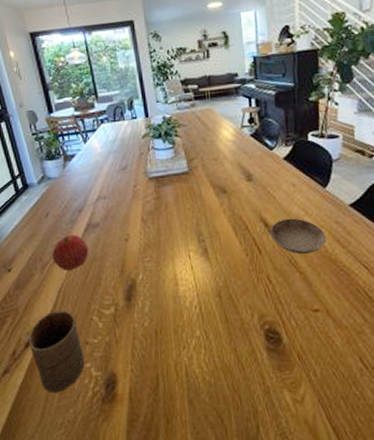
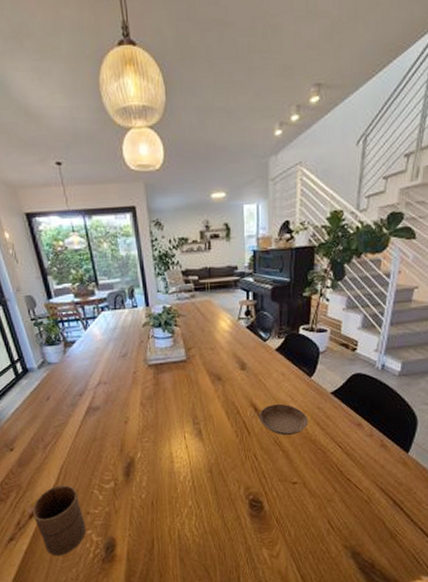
fruit: present [52,235,89,272] -> none [53,417,90,451]

